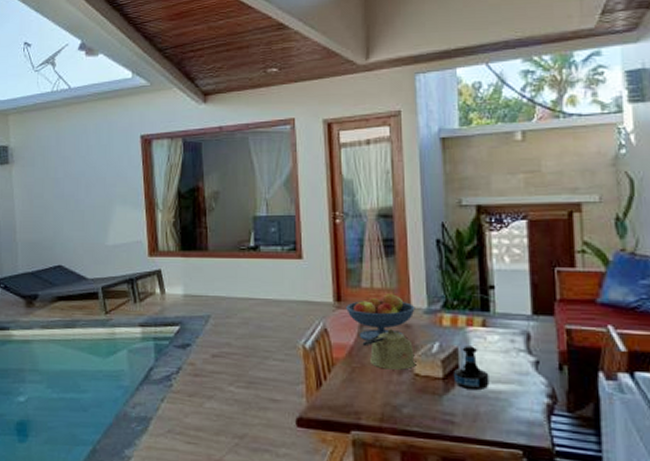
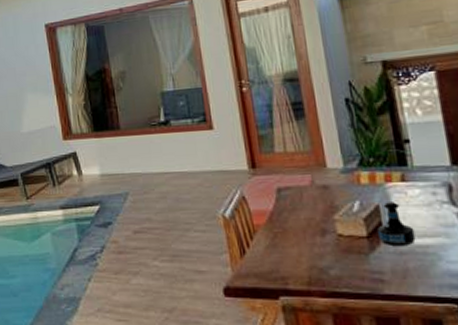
fruit bowl: present [346,292,415,341] -> none [261,155,331,205]
kettle: present [362,329,417,370] -> none [281,191,339,232]

